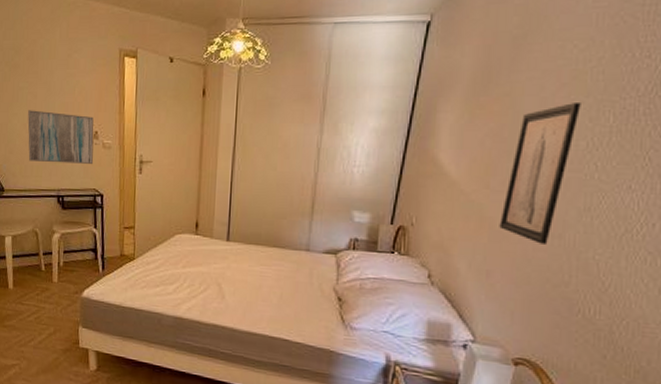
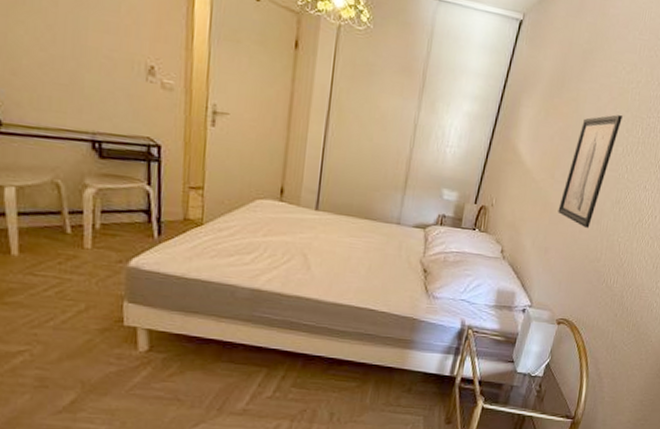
wall art: present [27,110,94,164] -> none [42,20,149,106]

